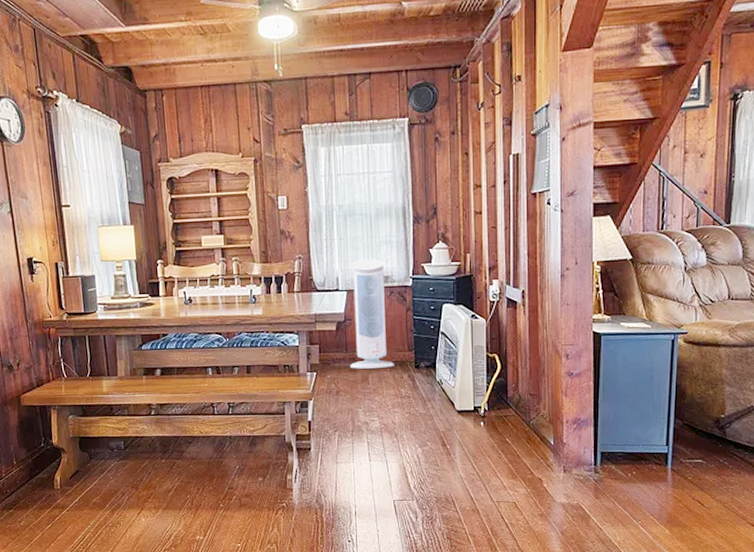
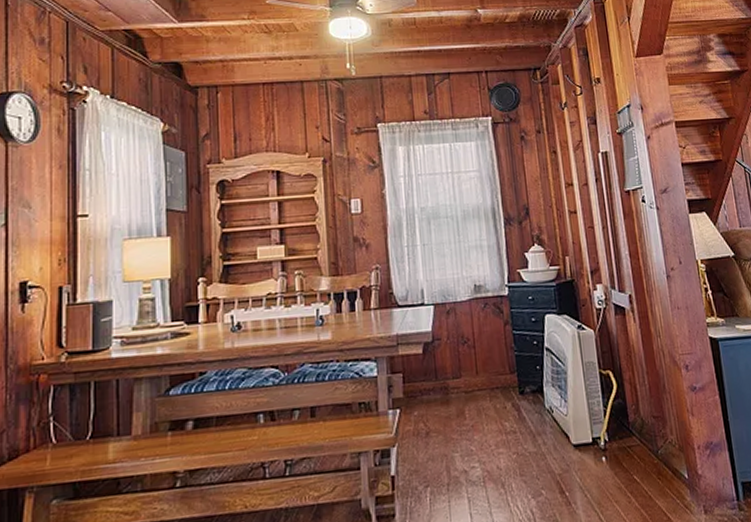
air purifier: present [350,258,394,369] -> none [439,266,495,401]

